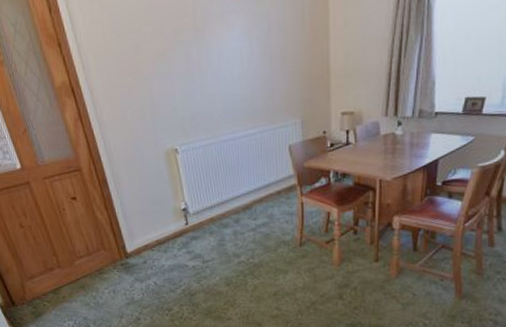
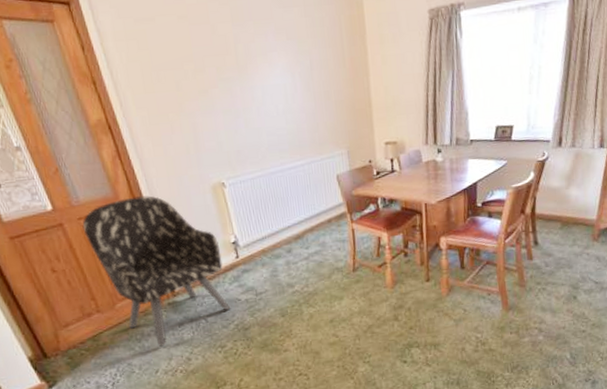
armchair: none [46,159,179,306] -> present [82,195,231,348]

